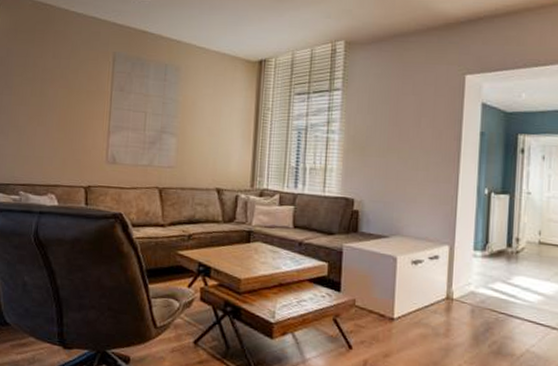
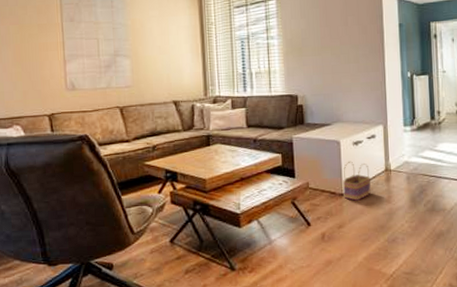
basket: none [394,281,427,329] -> present [343,161,371,201]

